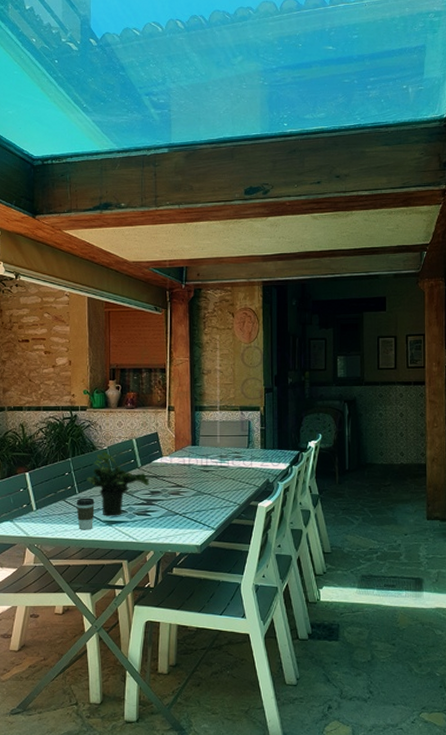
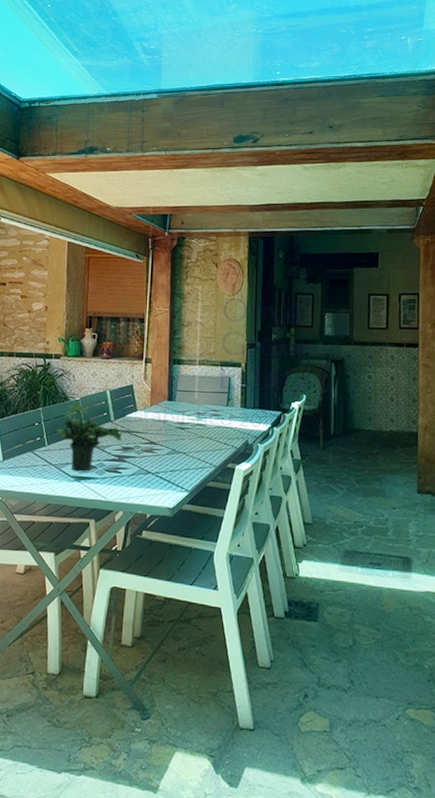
coffee cup: present [76,498,95,530] -> none [44,450,64,485]

